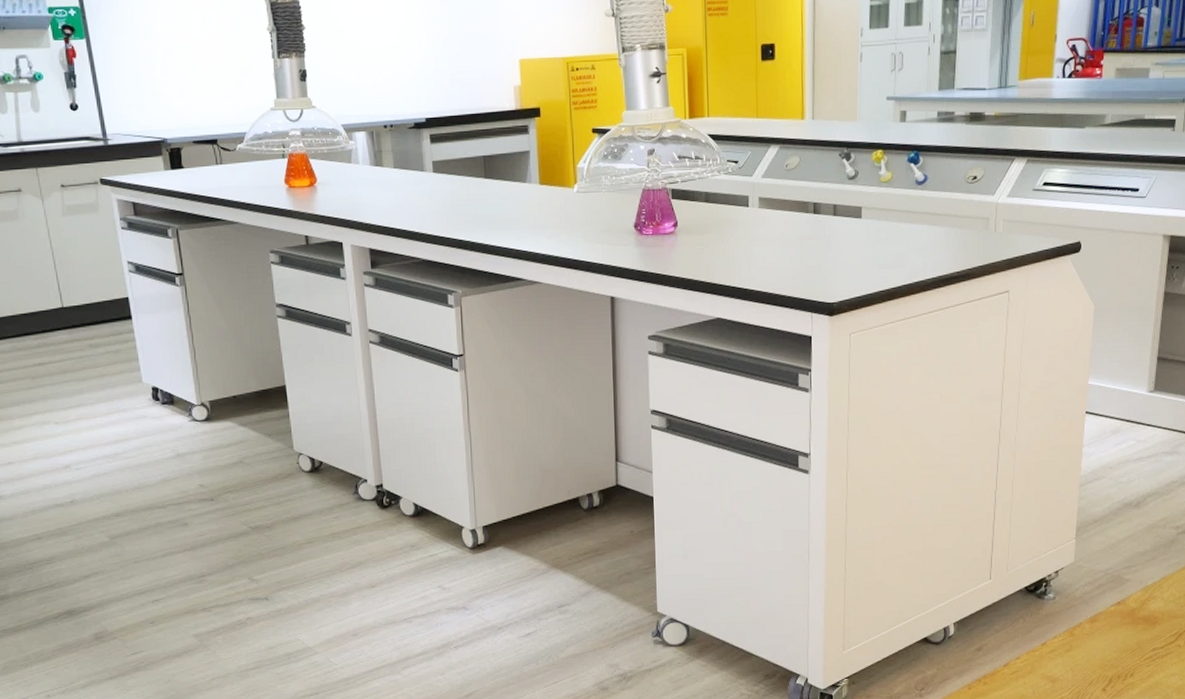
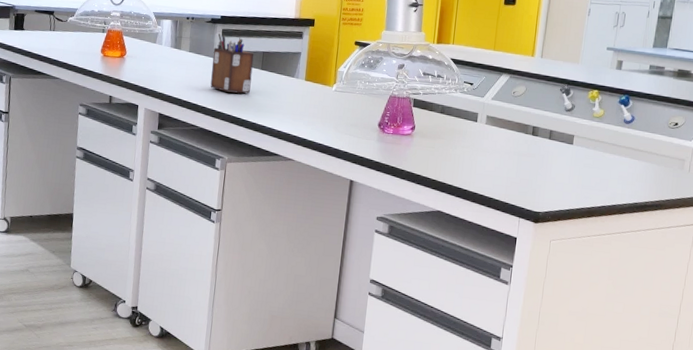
desk organizer: none [423,140,476,212] -> present [210,33,254,94]

